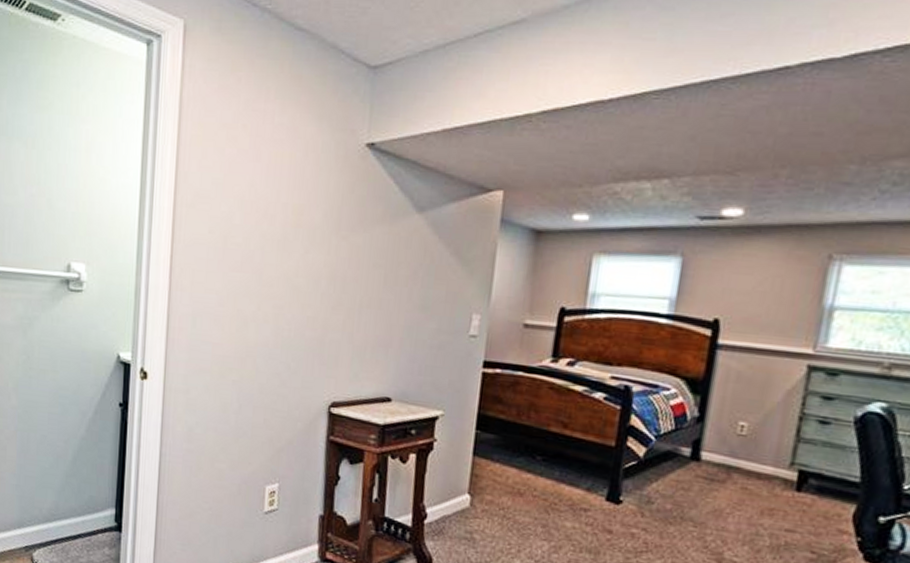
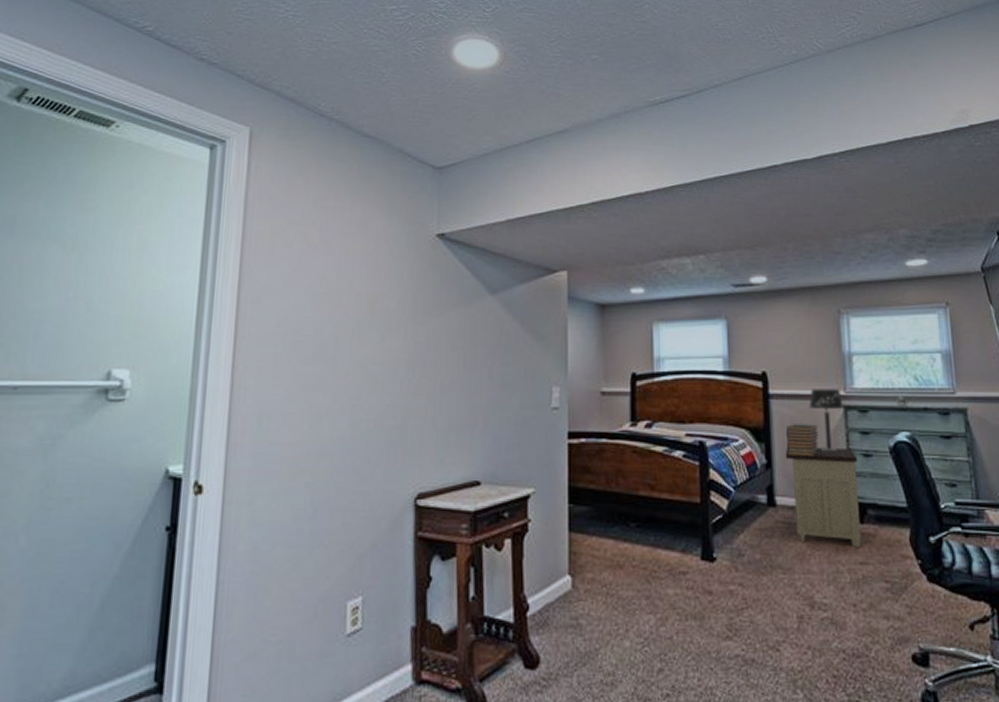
nightstand: none [718,401,811,515] -> present [785,446,862,547]
book stack: none [726,379,770,416] -> present [785,424,819,457]
table lamp: none [763,343,809,414] -> present [809,389,844,452]

